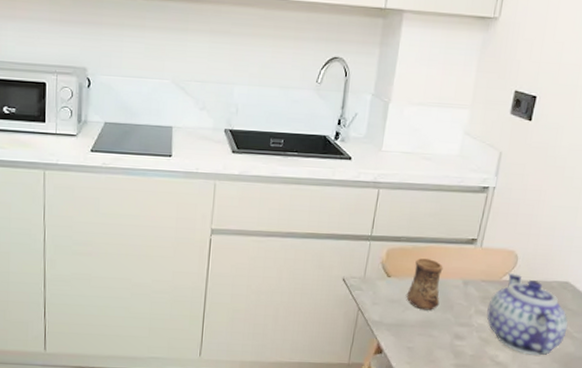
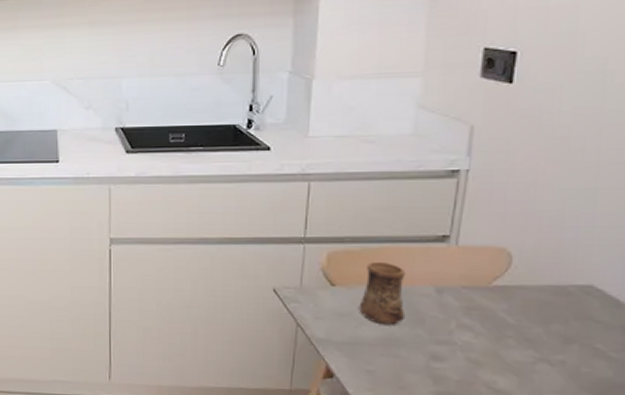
teapot: present [487,272,568,356] -> none [474,275,599,382]

